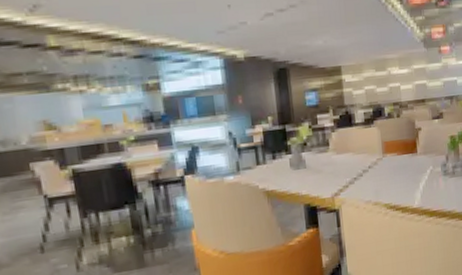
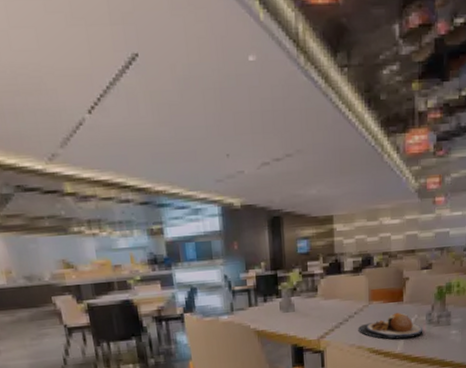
plate: none [373,164,439,193] -> present [358,313,422,339]

